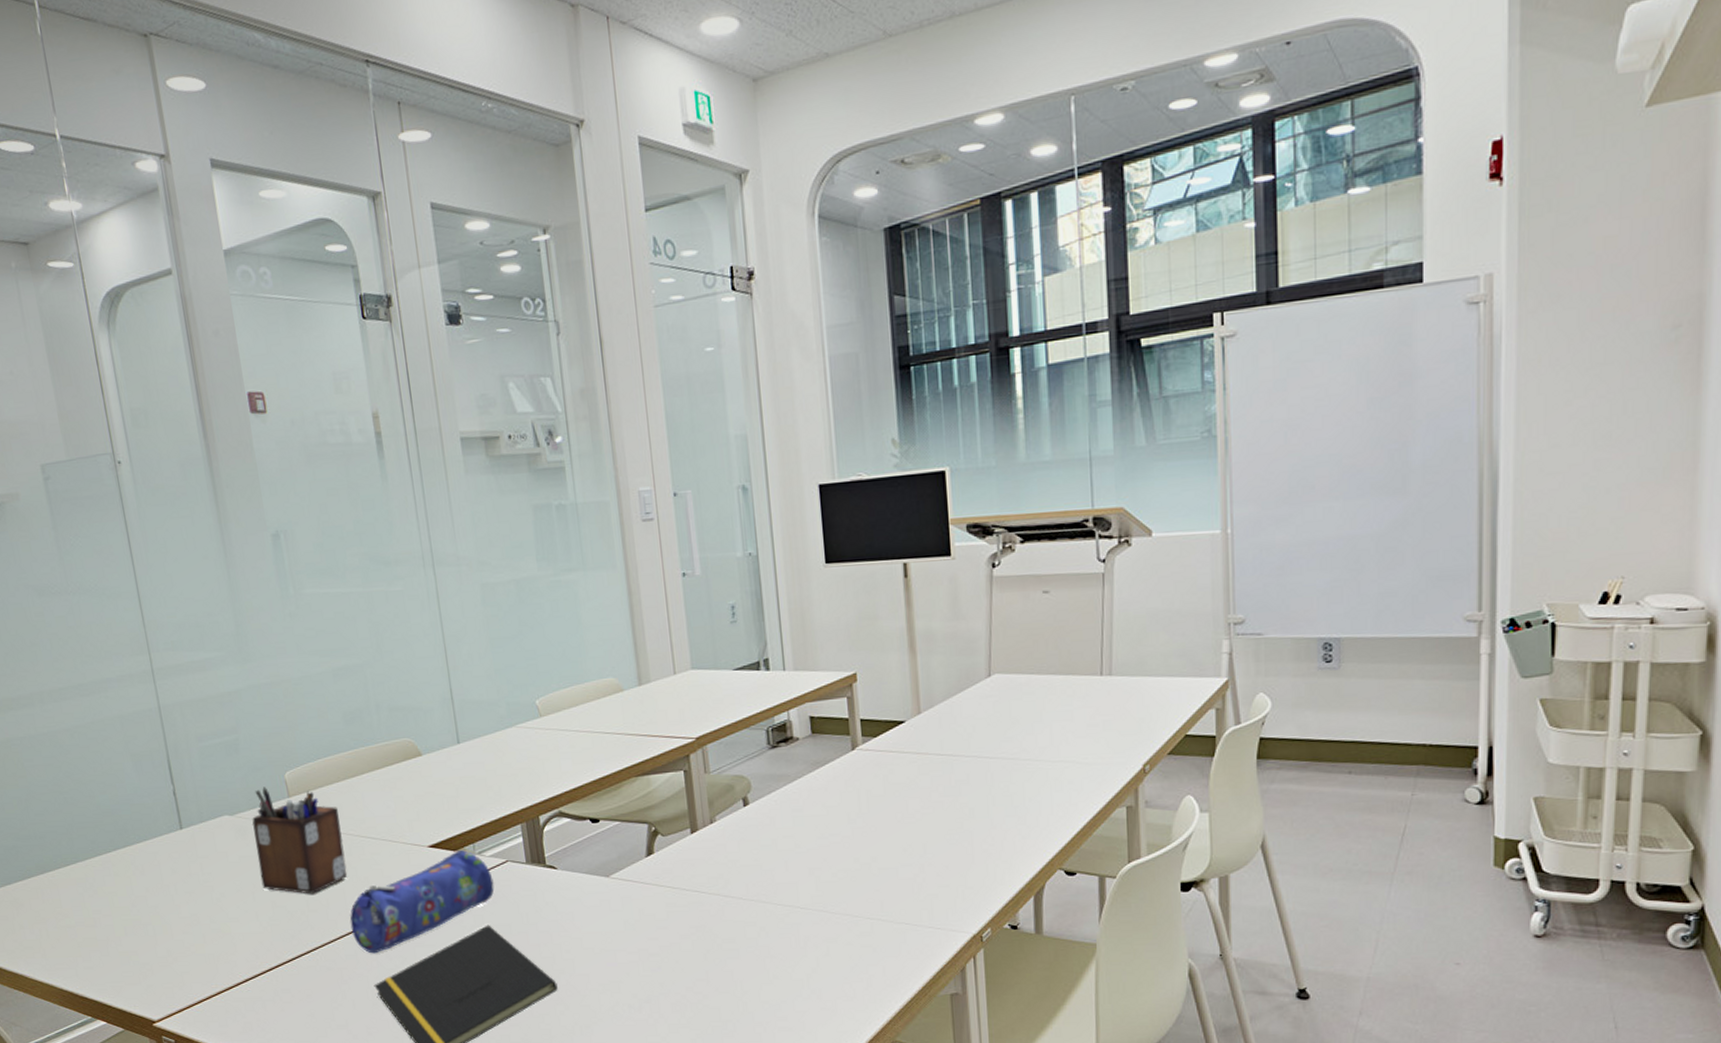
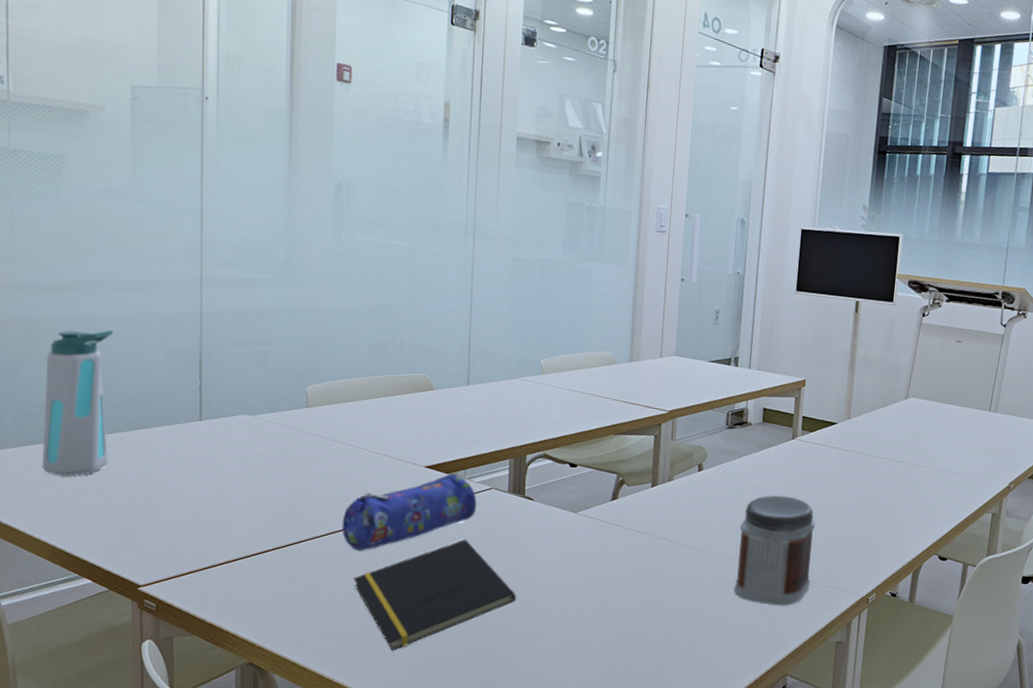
water bottle: none [15,743,97,911] -> present [42,330,114,477]
desk organizer: present [252,786,348,894] -> none [267,395,351,493]
jar: none [805,821,905,958] -> present [734,495,816,605]

